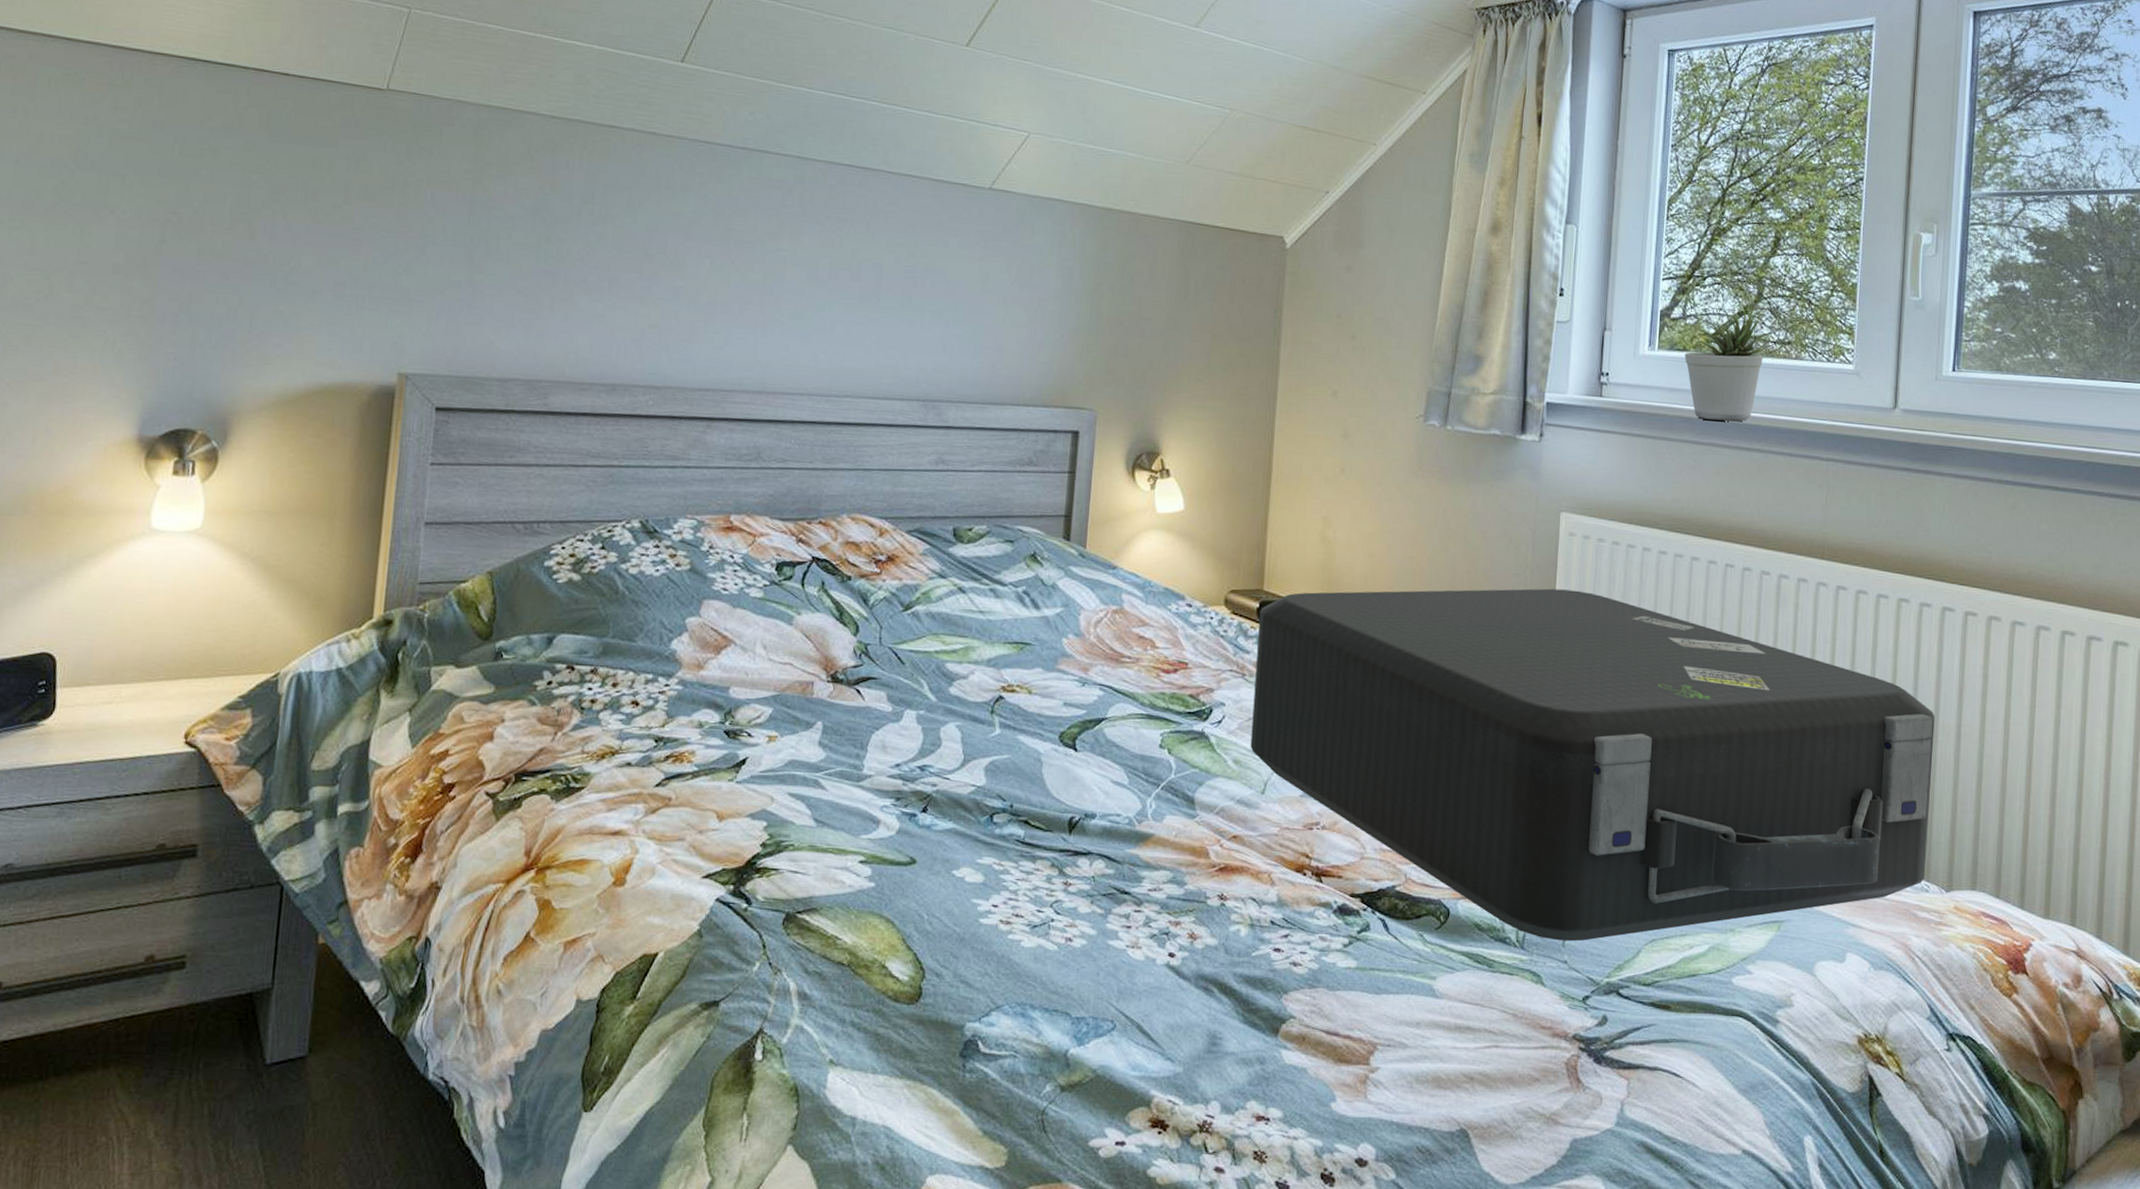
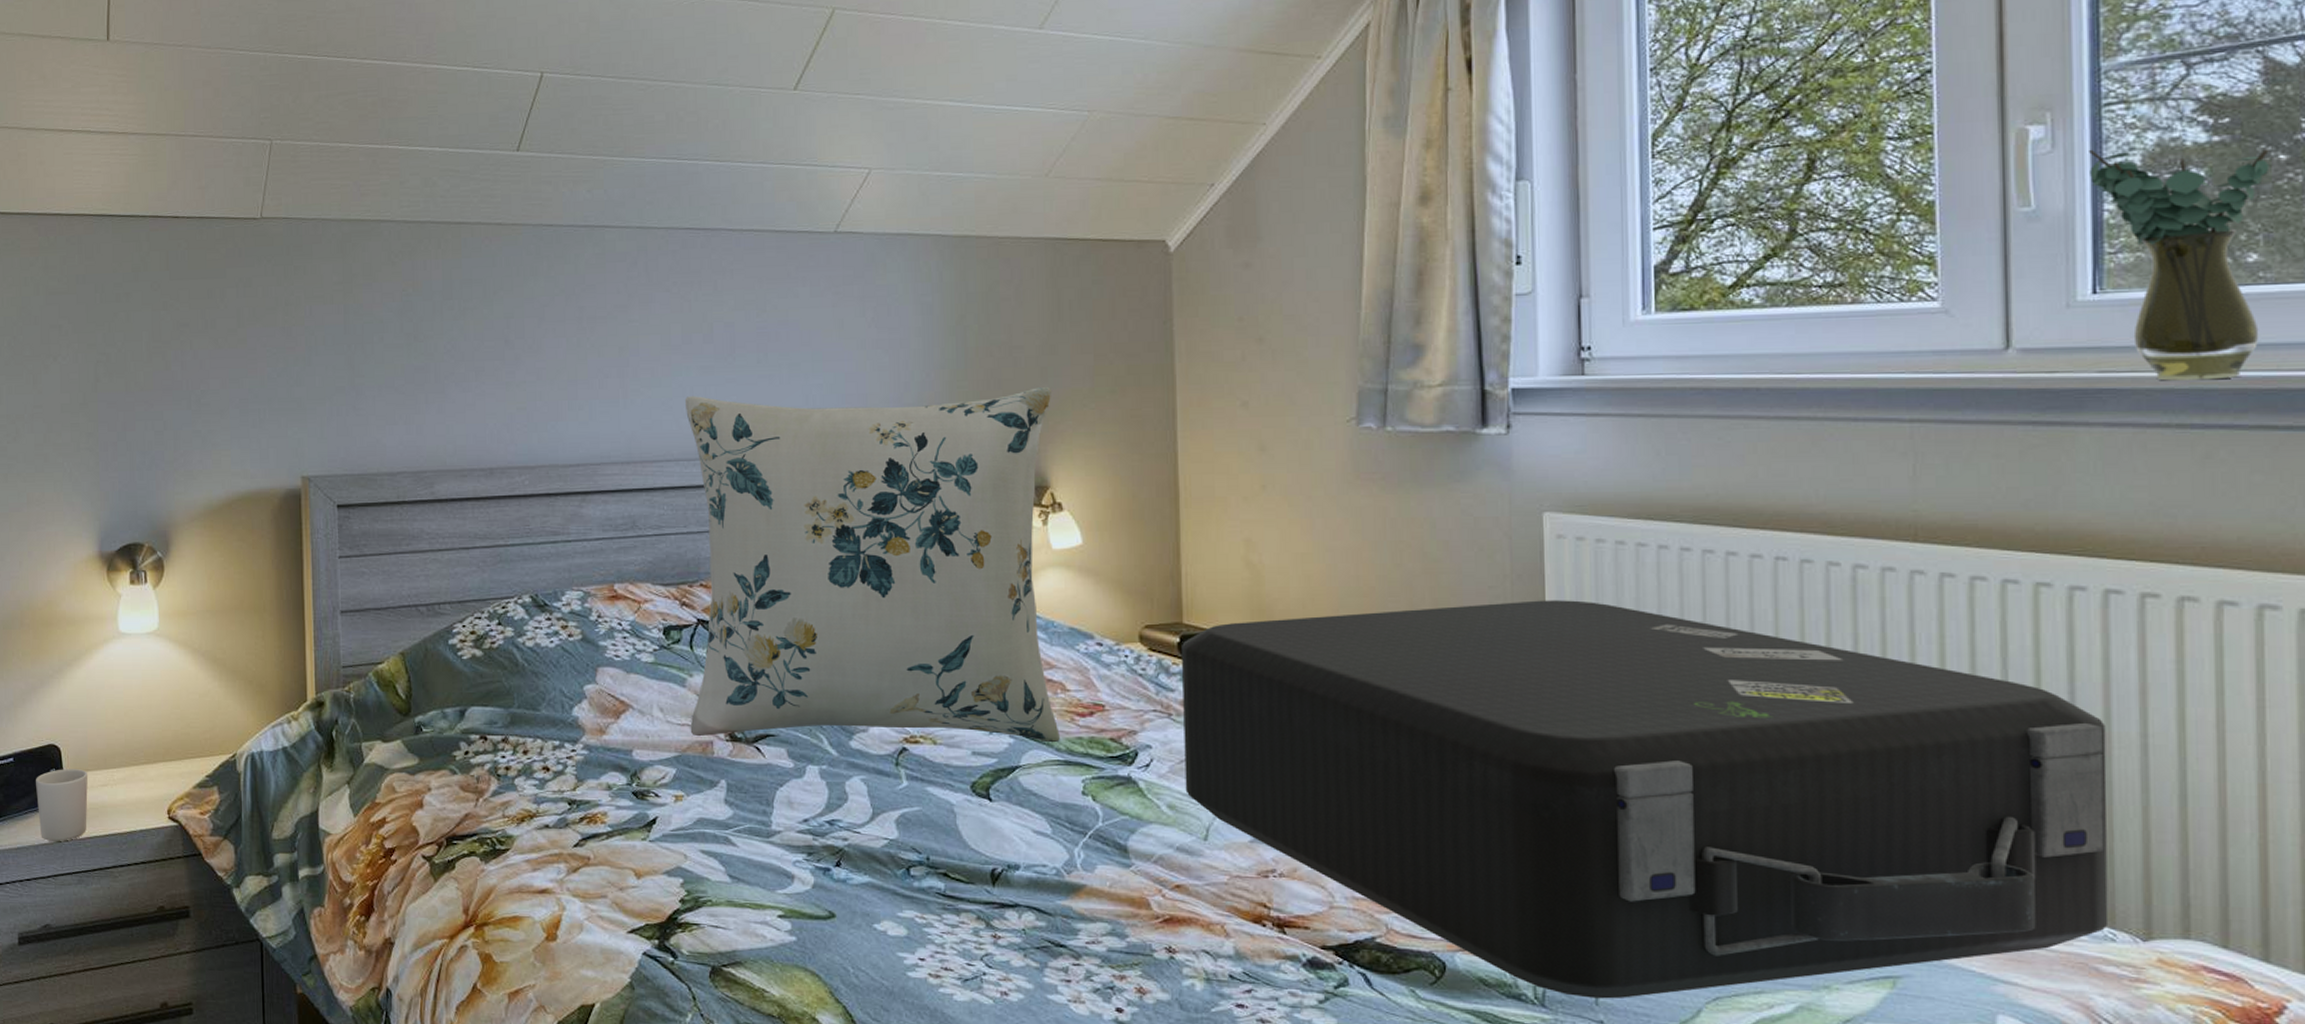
mug: none [15,681,89,766] -> present [36,769,88,841]
pillow: none [791,332,1172,696] -> present [684,386,1060,742]
potted plant: present [1684,309,1767,422] -> none [1693,250,1809,388]
vase: none [1958,257,2068,448] -> present [2089,149,2270,381]

